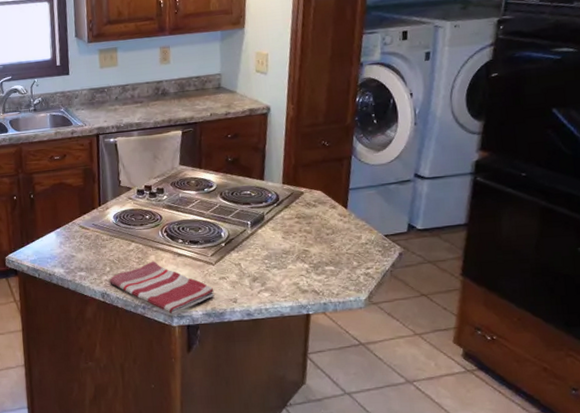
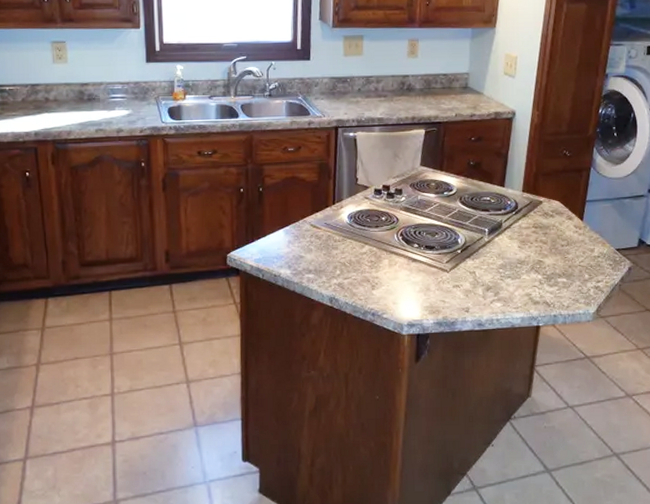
dish towel: present [109,261,215,314] -> none [339,265,447,322]

